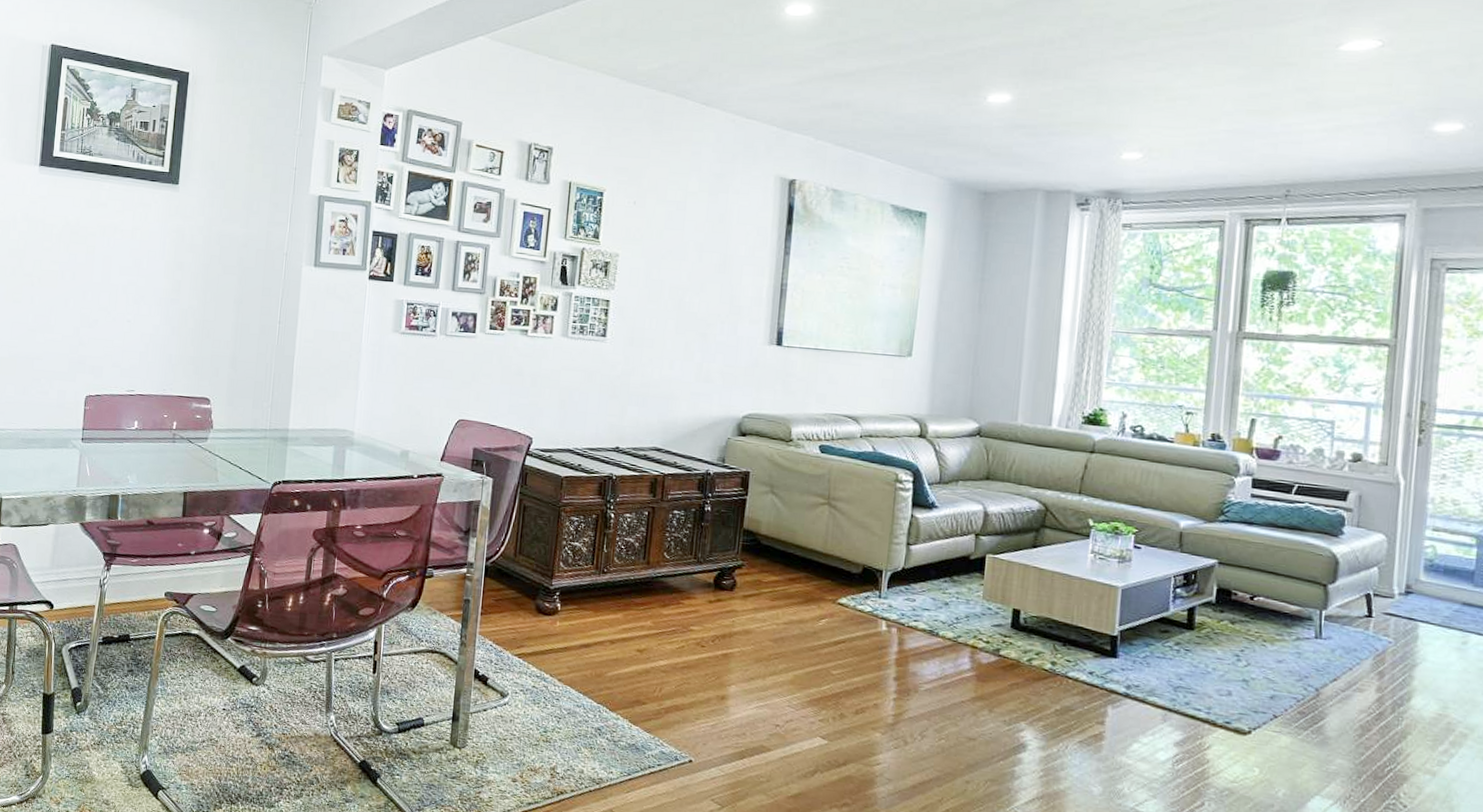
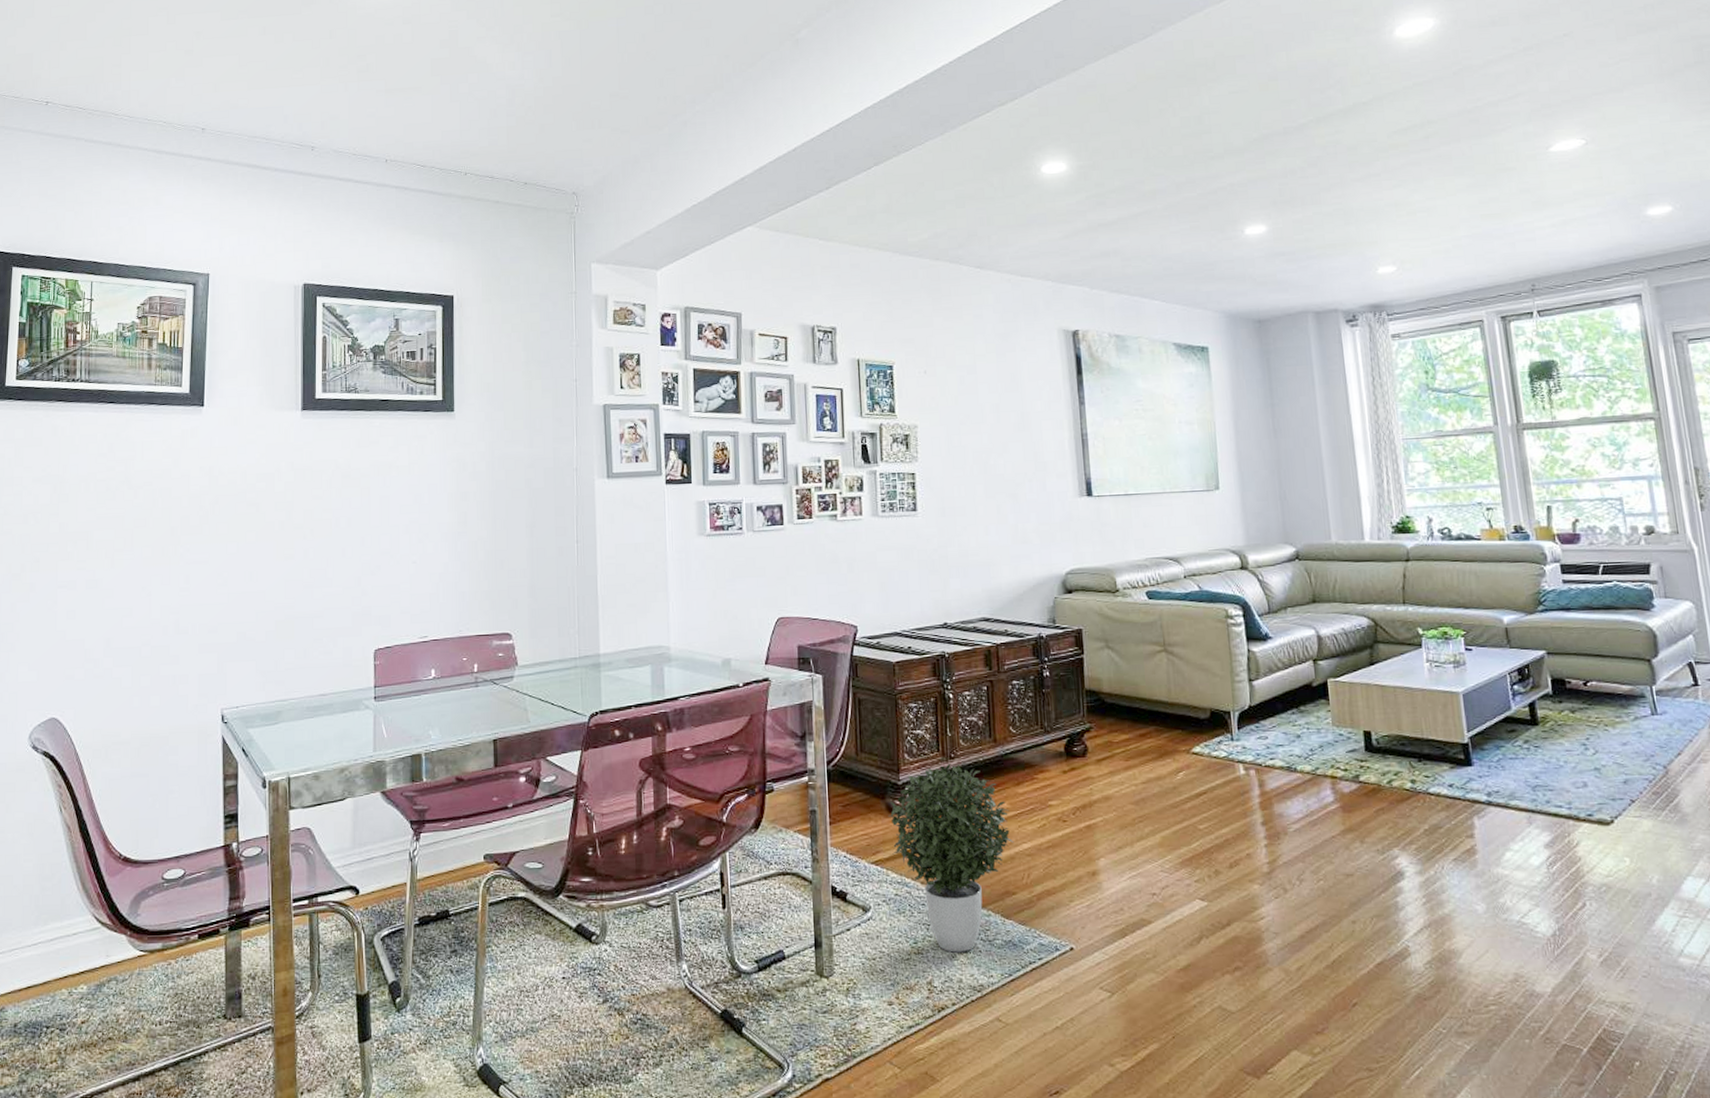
potted plant: none [535,577,652,747] -> present [889,764,1014,953]

